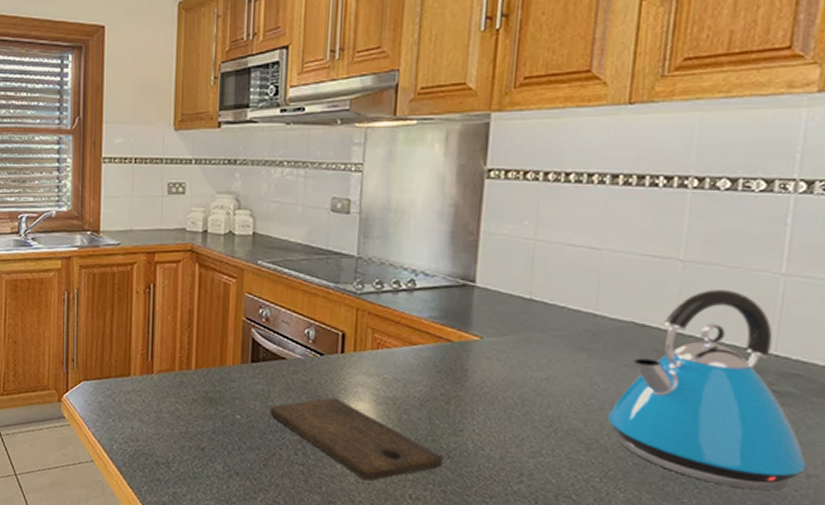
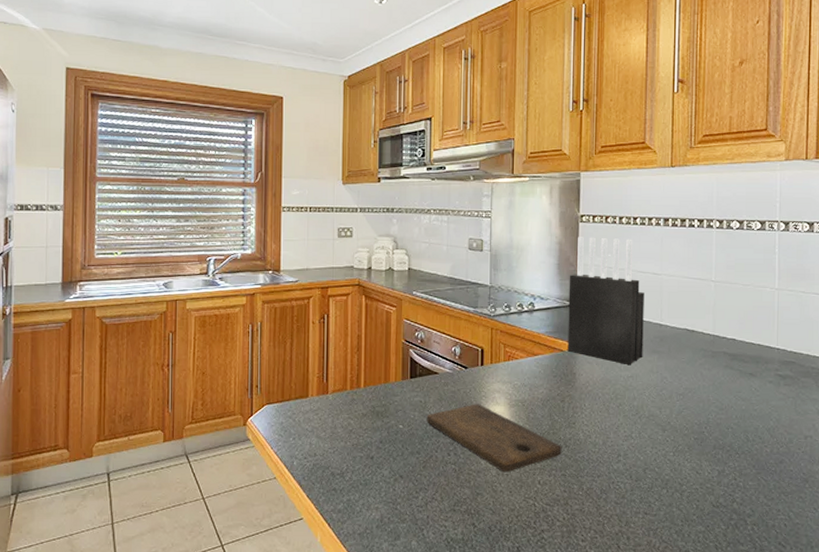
knife block: none [458,197,574,365] -> present [568,237,644,366]
kettle: present [607,289,808,491] -> none [674,302,804,451]

